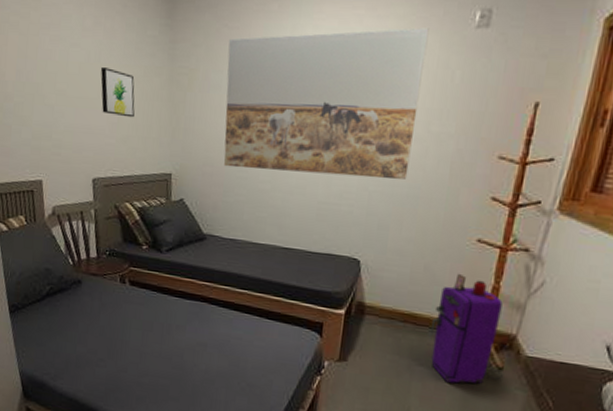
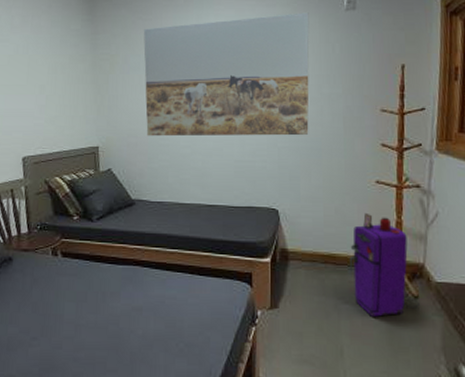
wall art: present [100,67,135,118] -> none [28,58,62,100]

